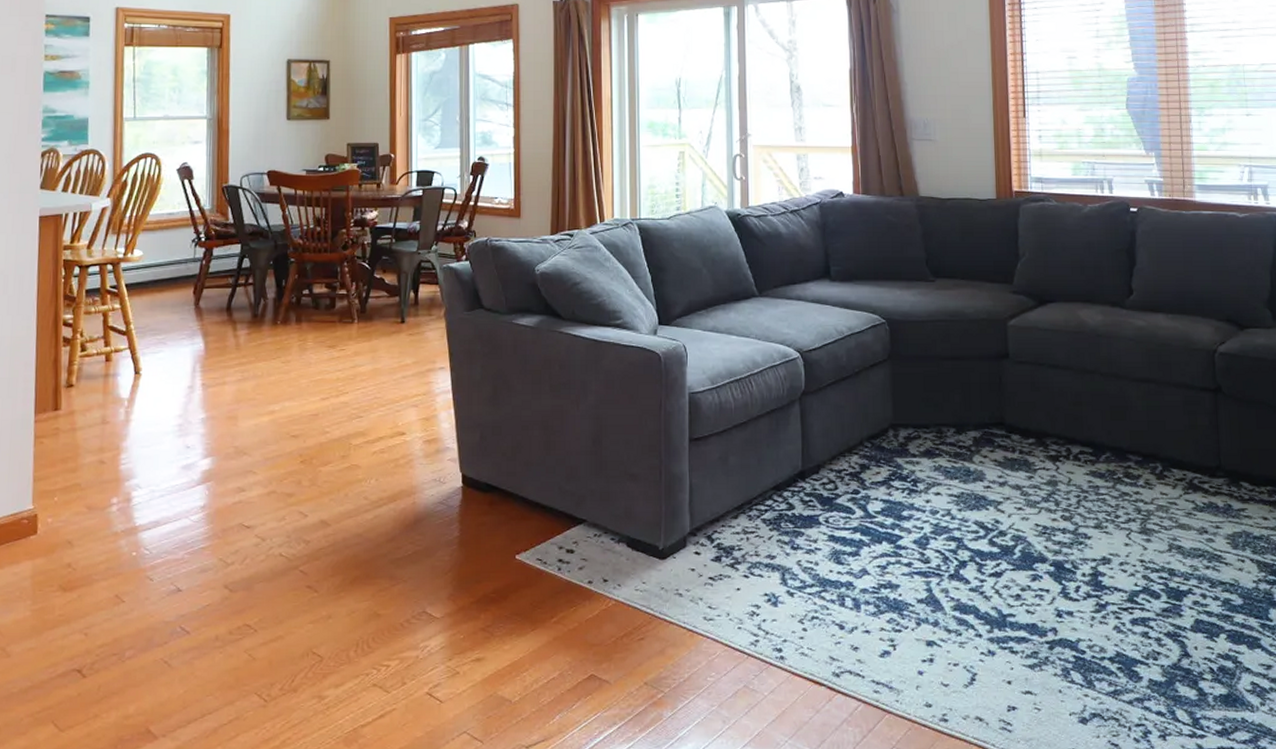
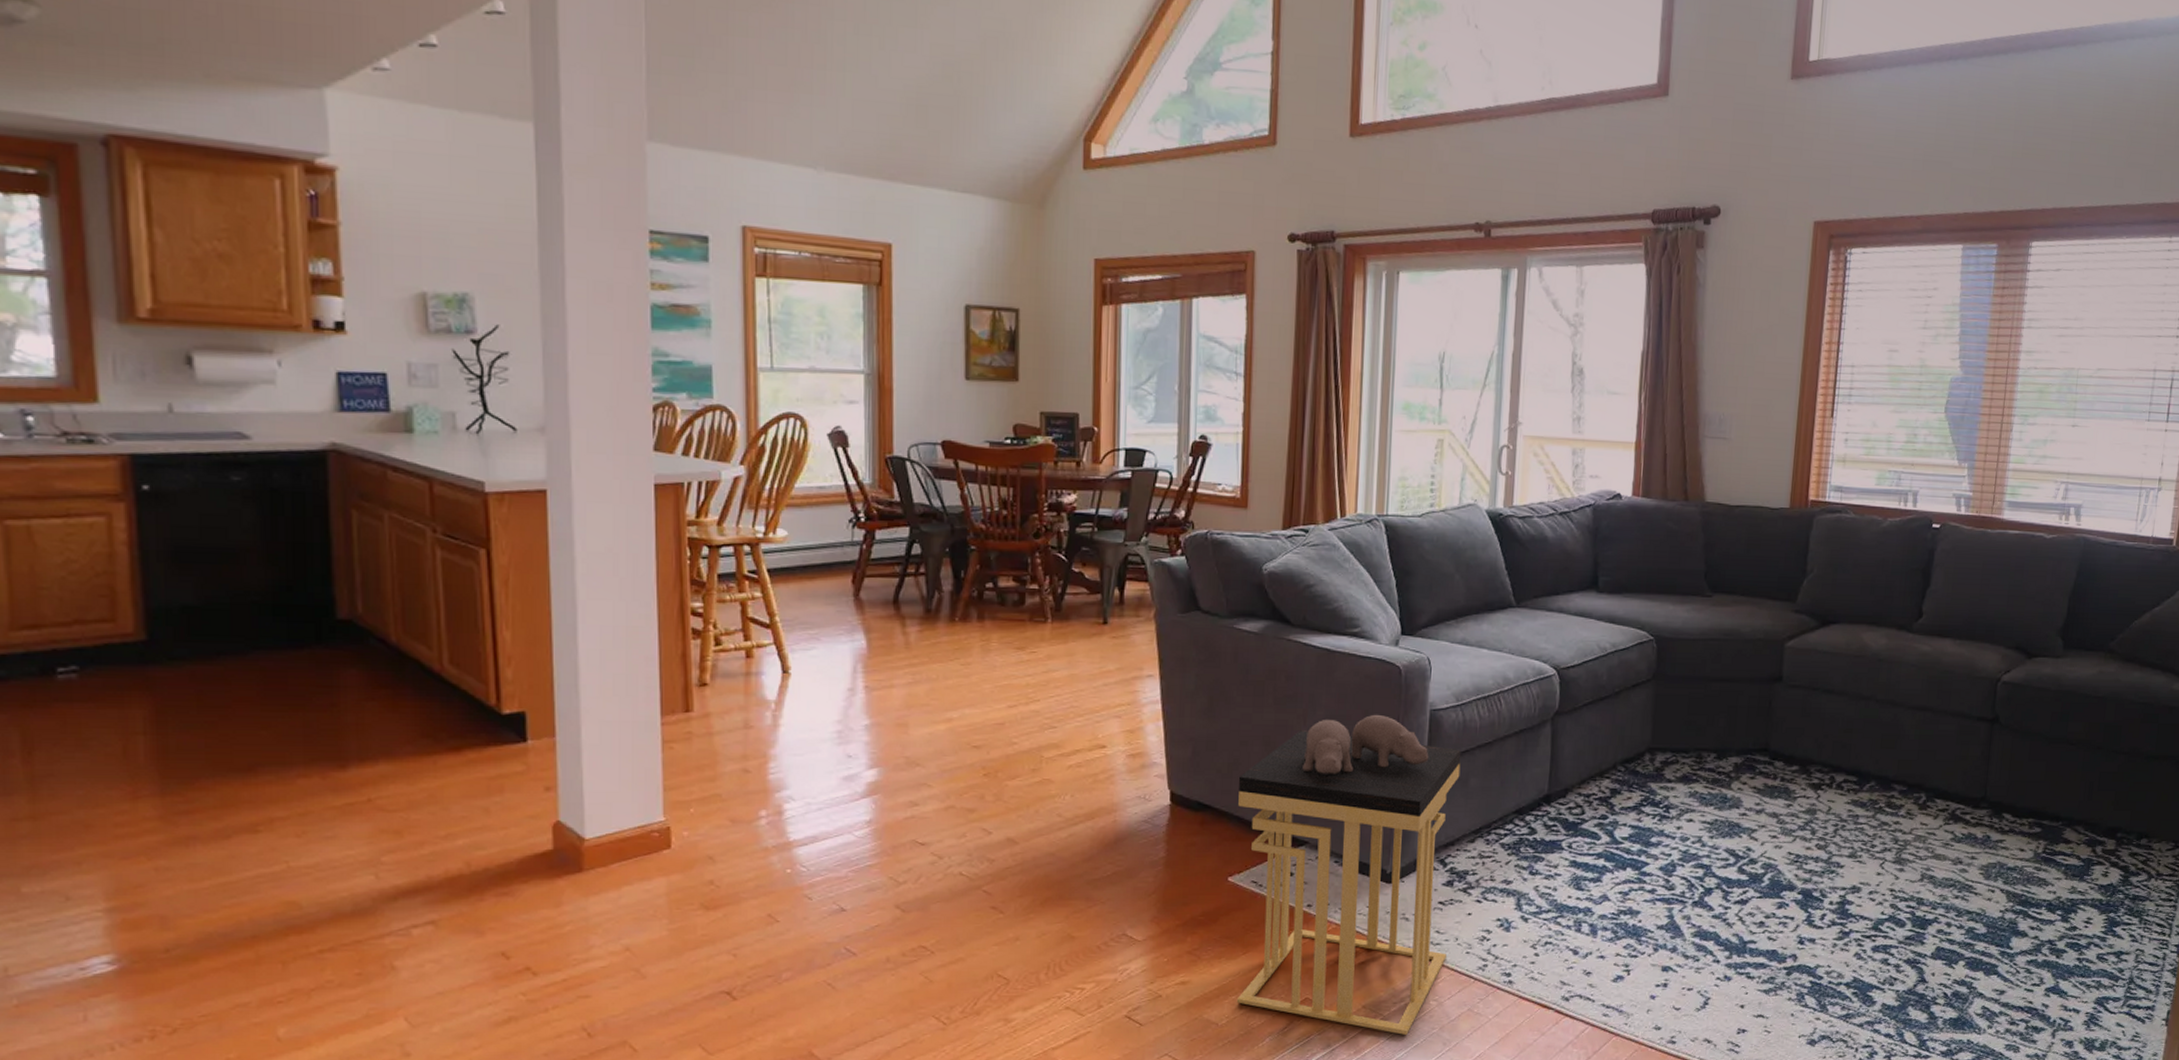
side table: none [522,398,720,712] -> present [1236,714,1461,1035]

